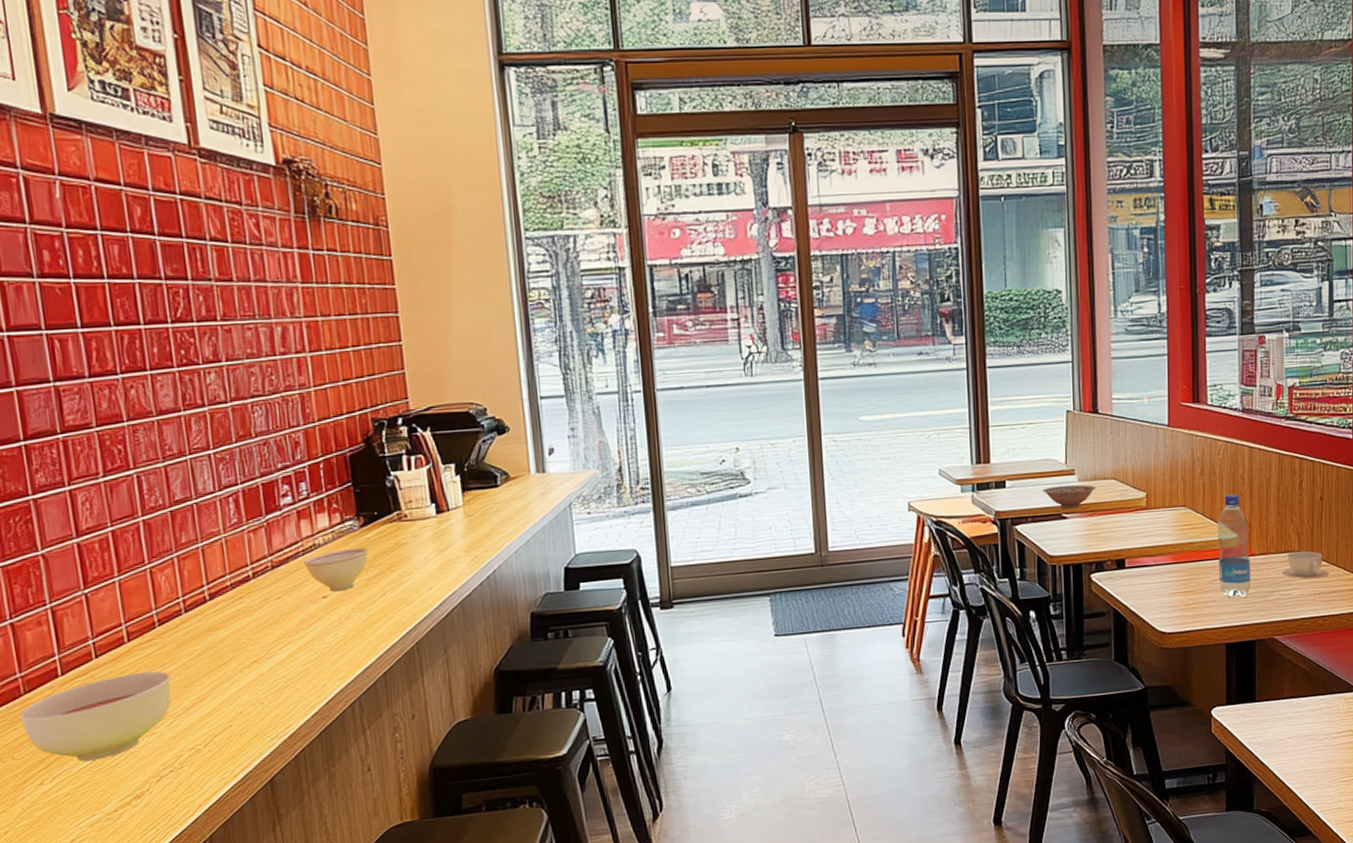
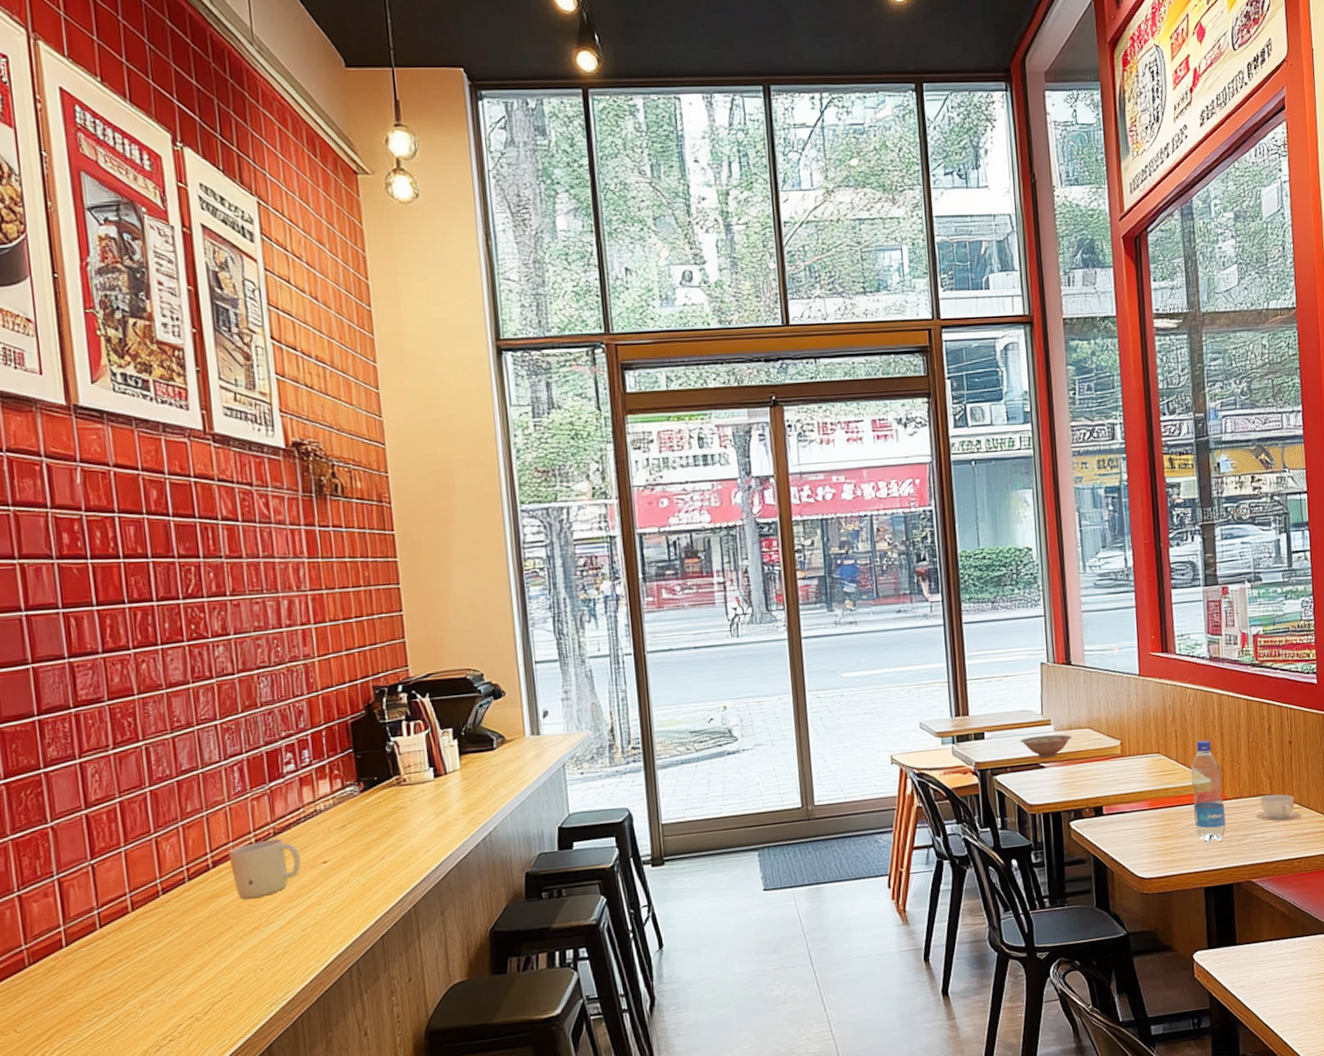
bowl: present [19,671,172,761] -> none [23,940,173,1032]
mug: none [225,572,301,633] -> present [228,838,301,900]
bowl: present [304,547,368,592] -> none [305,812,368,857]

